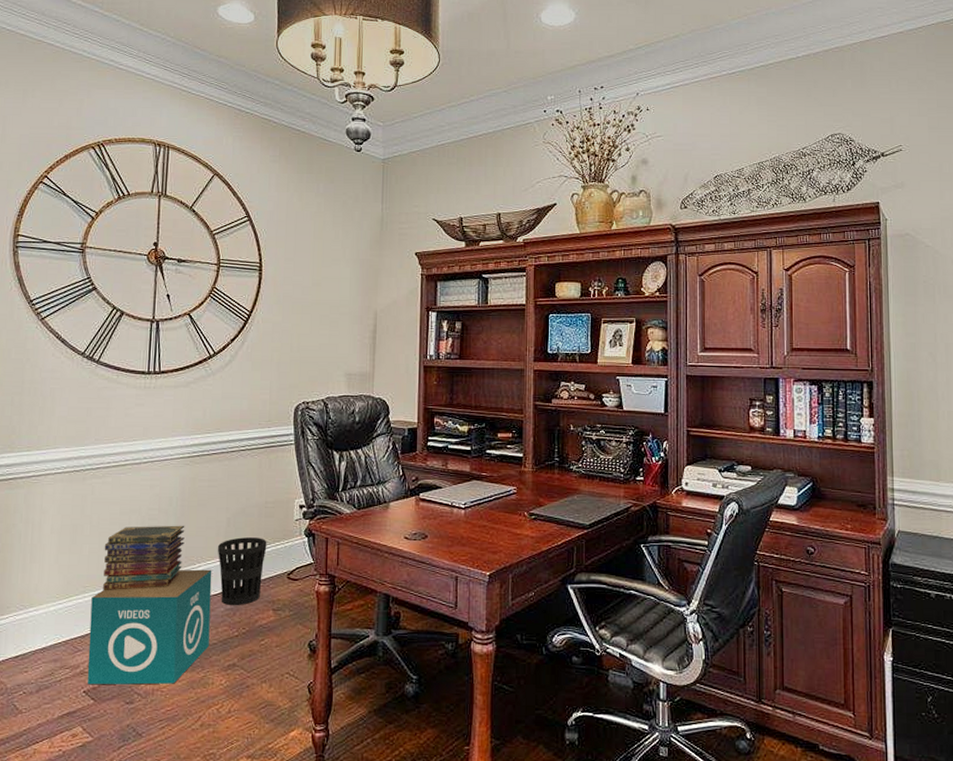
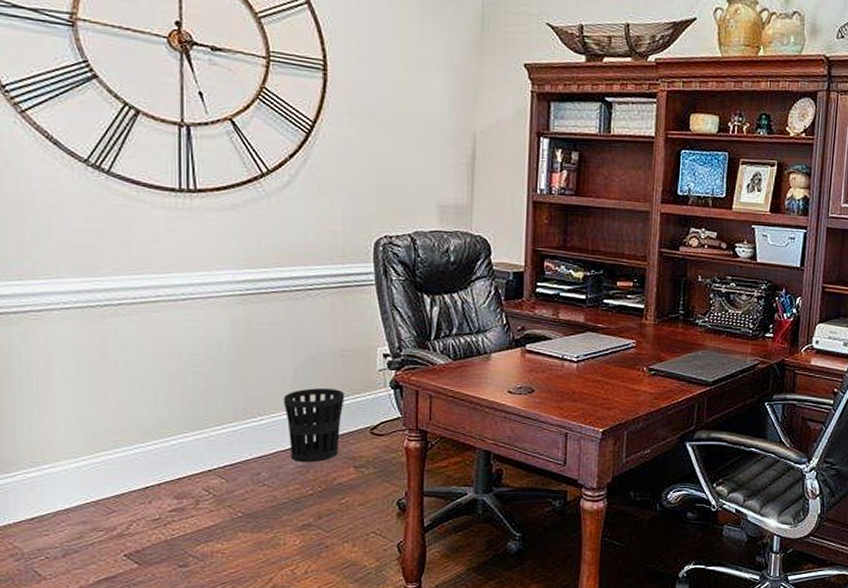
product box: present [87,569,212,685] -> none [125,422,278,548]
book stack: present [103,525,185,591] -> none [137,373,241,446]

